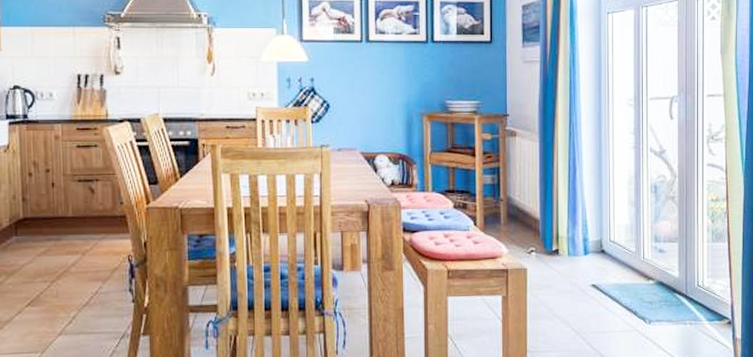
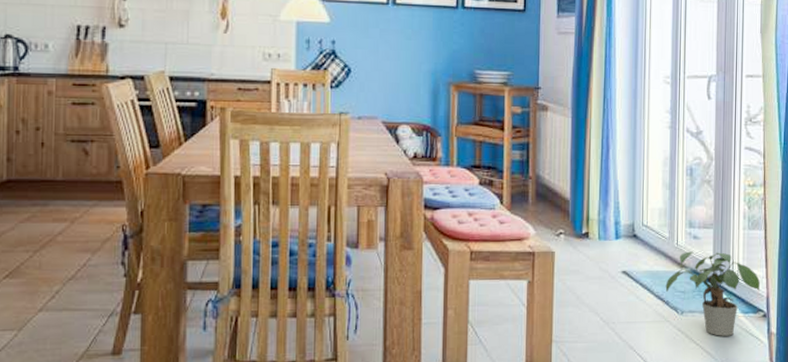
potted plant: none [633,264,724,343] -> present [665,251,760,336]

